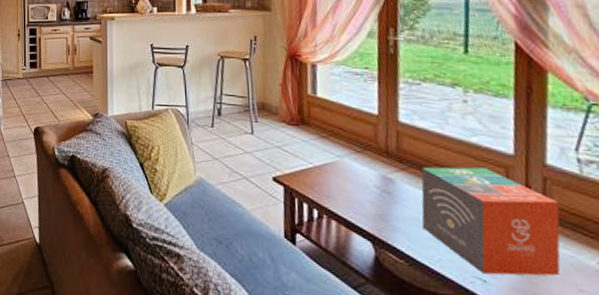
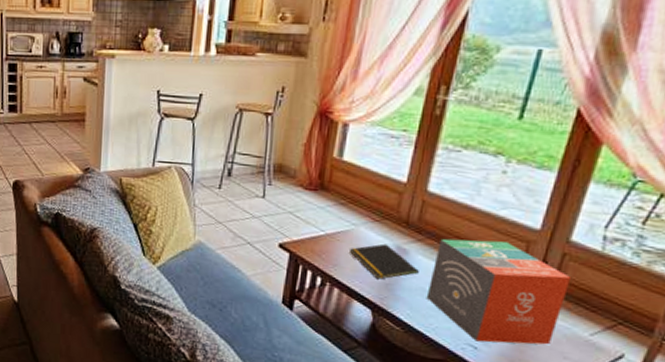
notepad: none [339,174,409,210] -> present [350,243,419,280]

